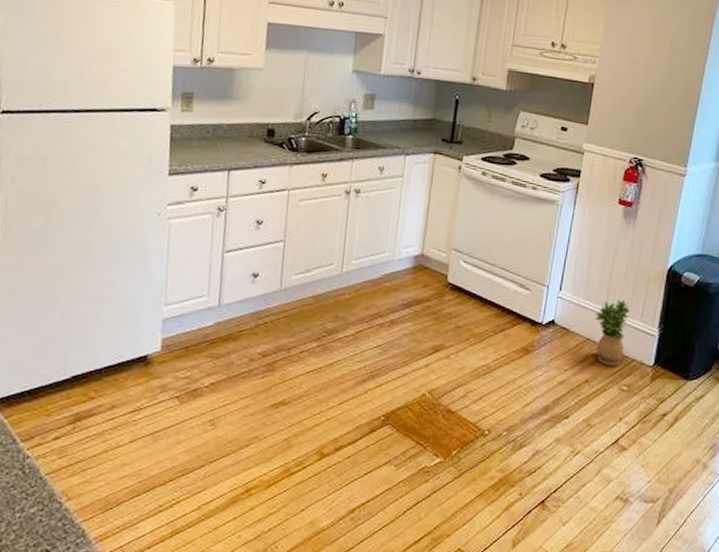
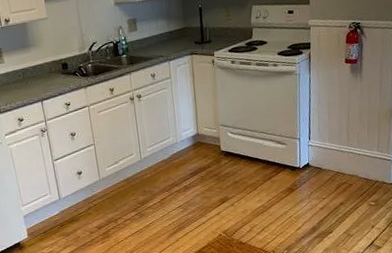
potted plant: present [595,300,631,366] -> none [341,138,369,189]

